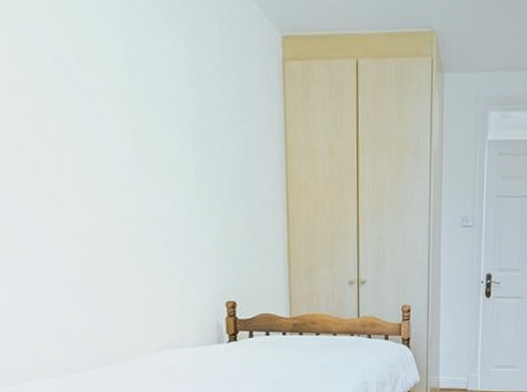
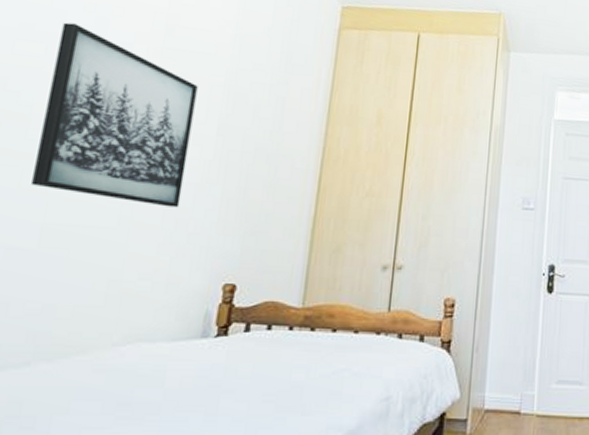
wall art: none [39,73,178,241] -> present [31,22,198,208]

